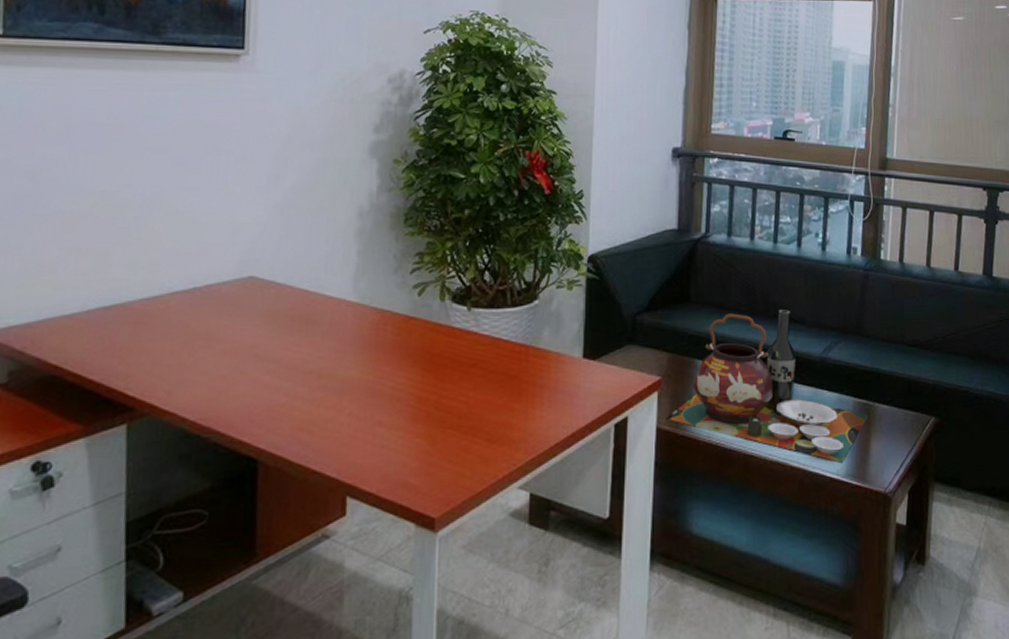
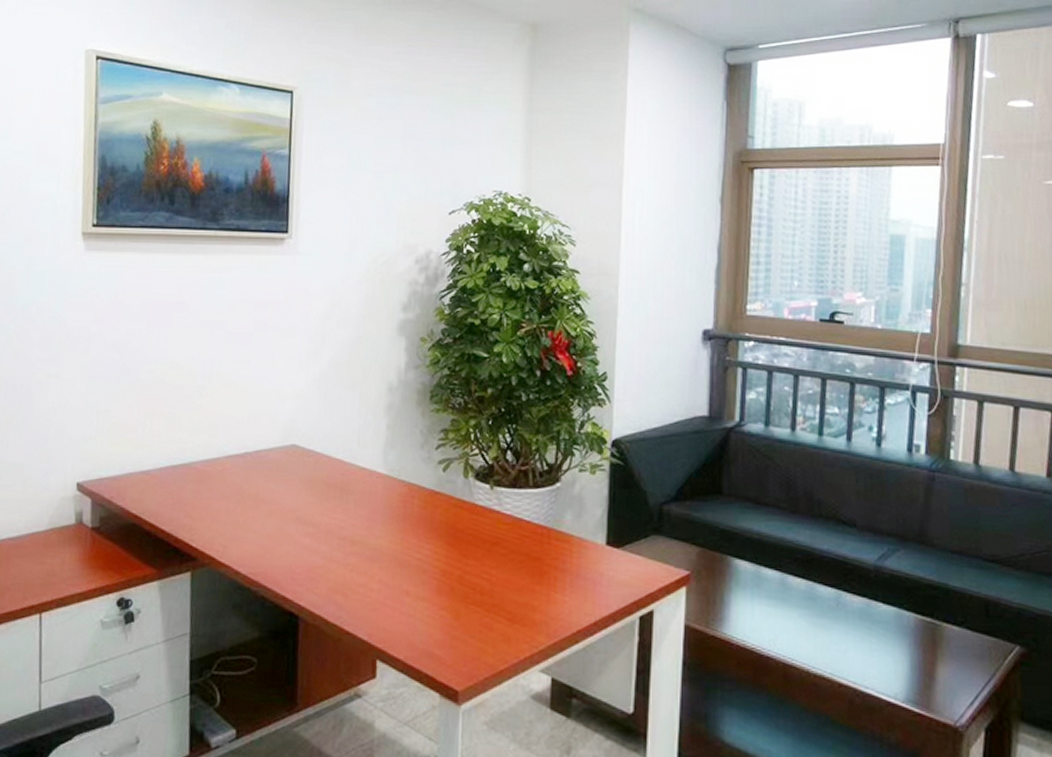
sake set: present [666,310,868,463] -> none [695,509,934,686]

